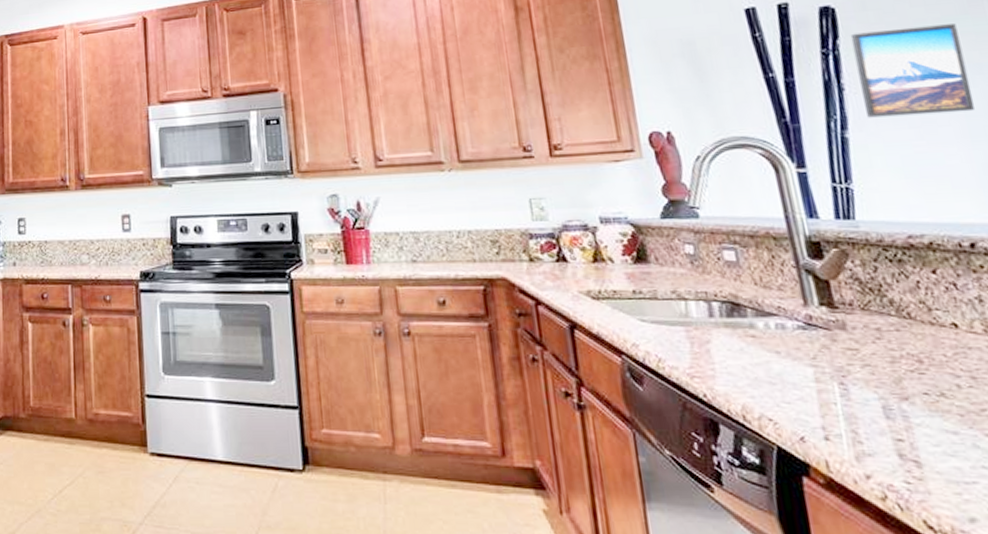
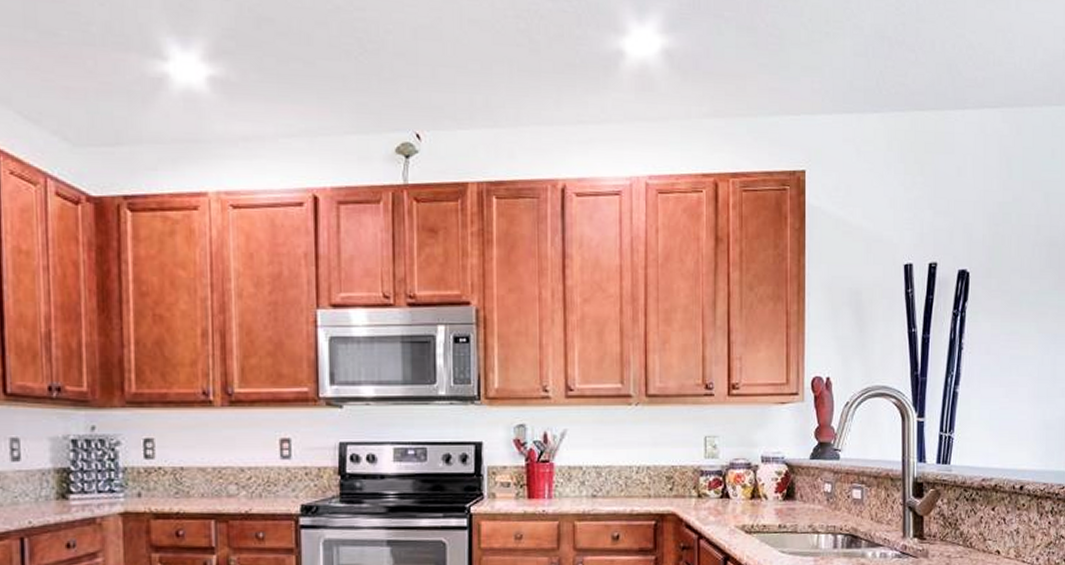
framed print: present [850,24,975,118] -> none [974,297,1047,376]

